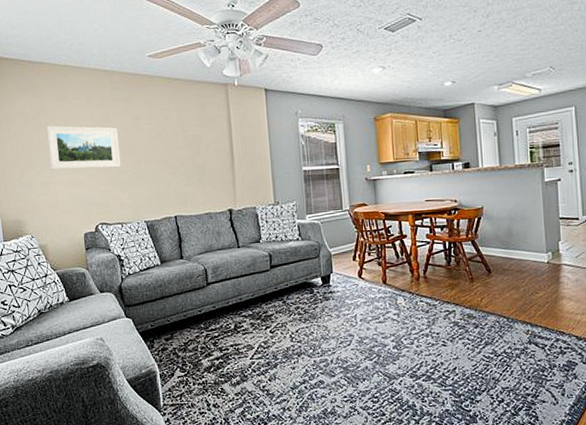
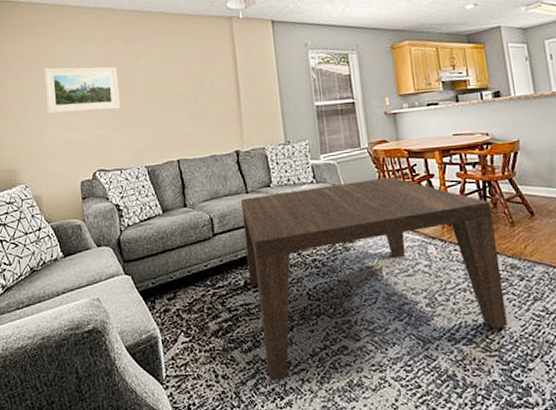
coffee table: none [233,236,462,410] -> present [241,177,508,382]

